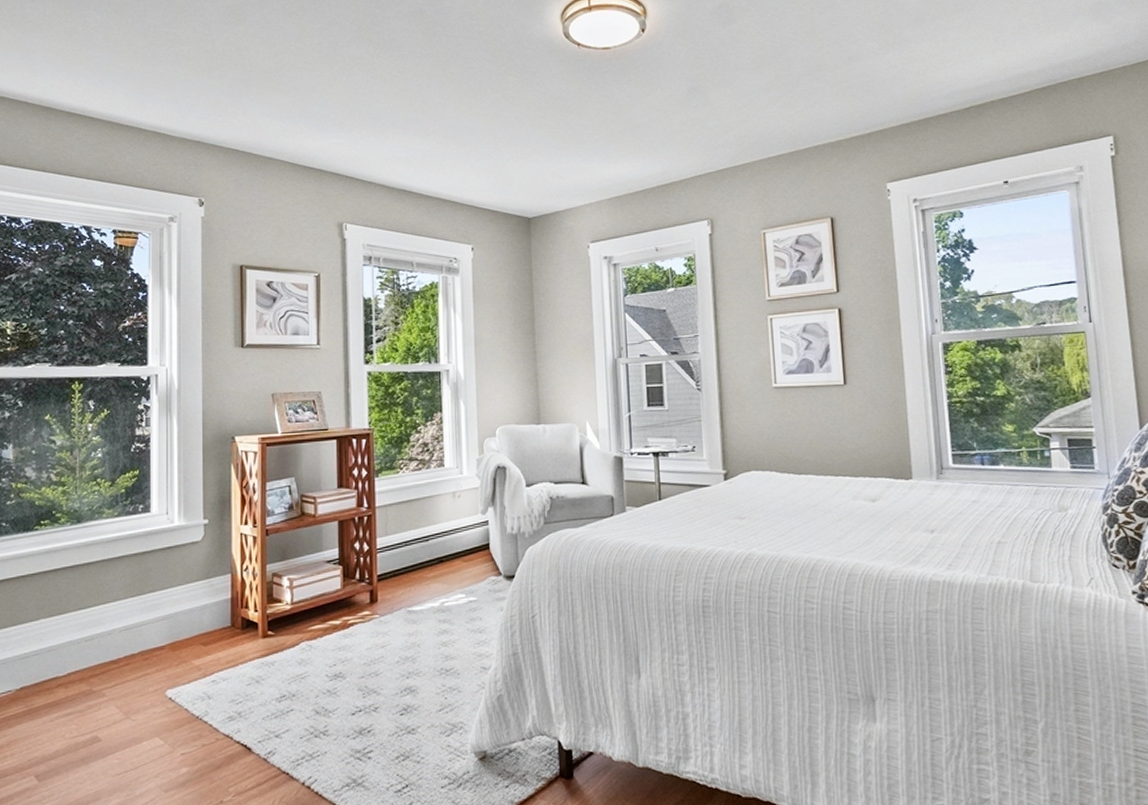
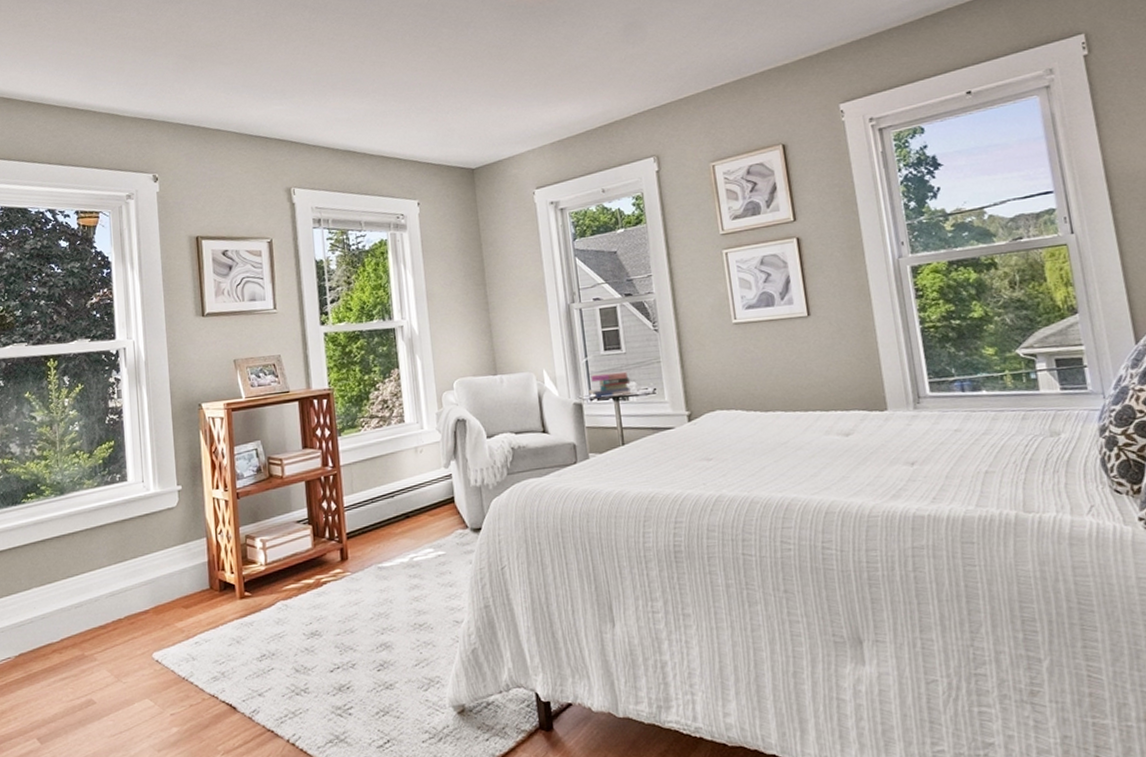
books: none [629,428,671,453] -> present [588,371,631,399]

